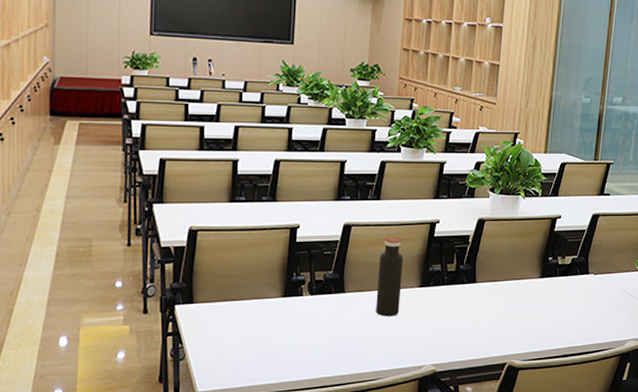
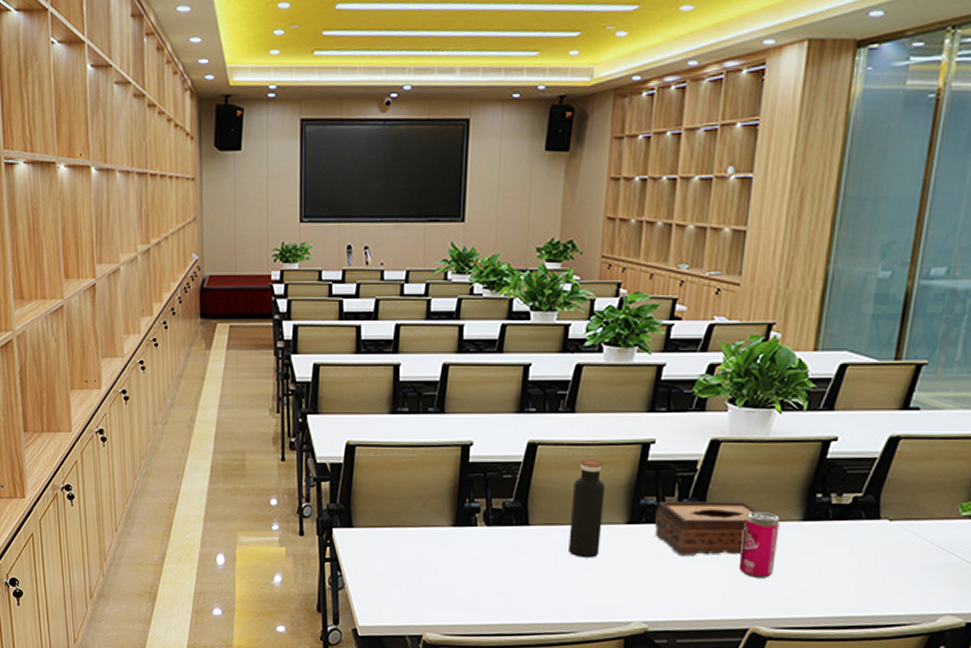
tissue box: none [440,265,511,310] -> present [655,501,758,556]
beverage can: none [499,272,526,323] -> present [738,510,780,578]

